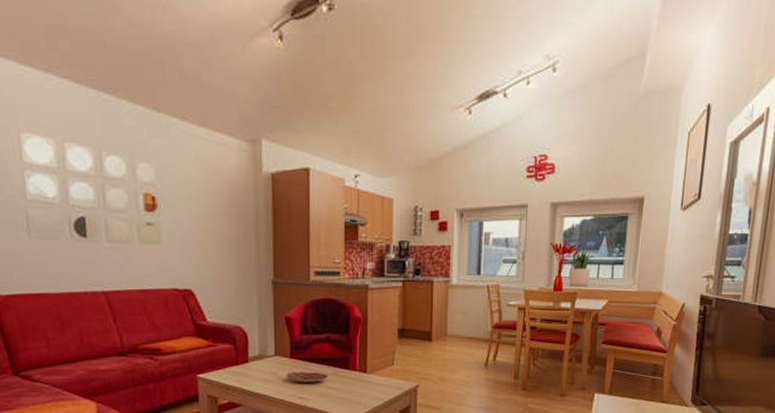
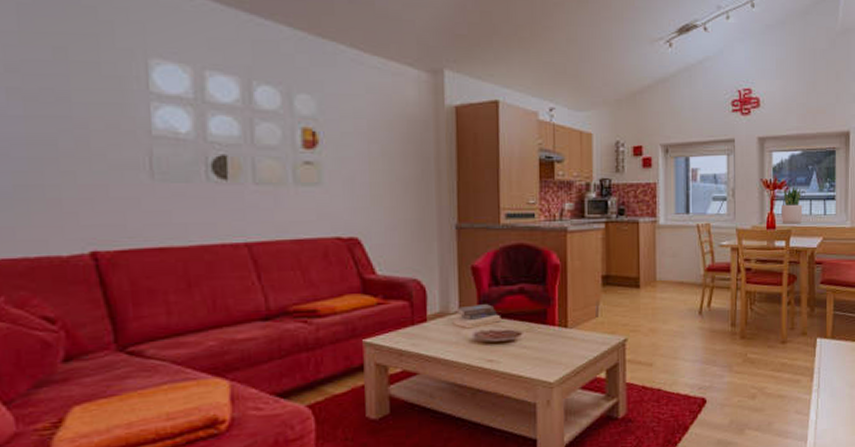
books: none [270,350,310,370] -> present [454,304,501,329]

